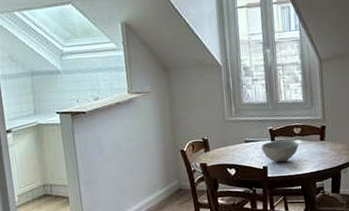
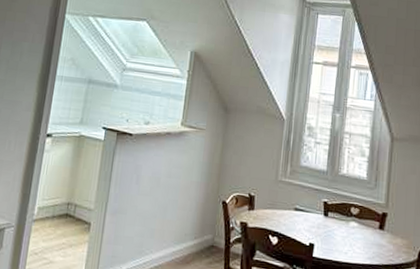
bowl: present [261,140,299,163] -> none [311,216,353,244]

